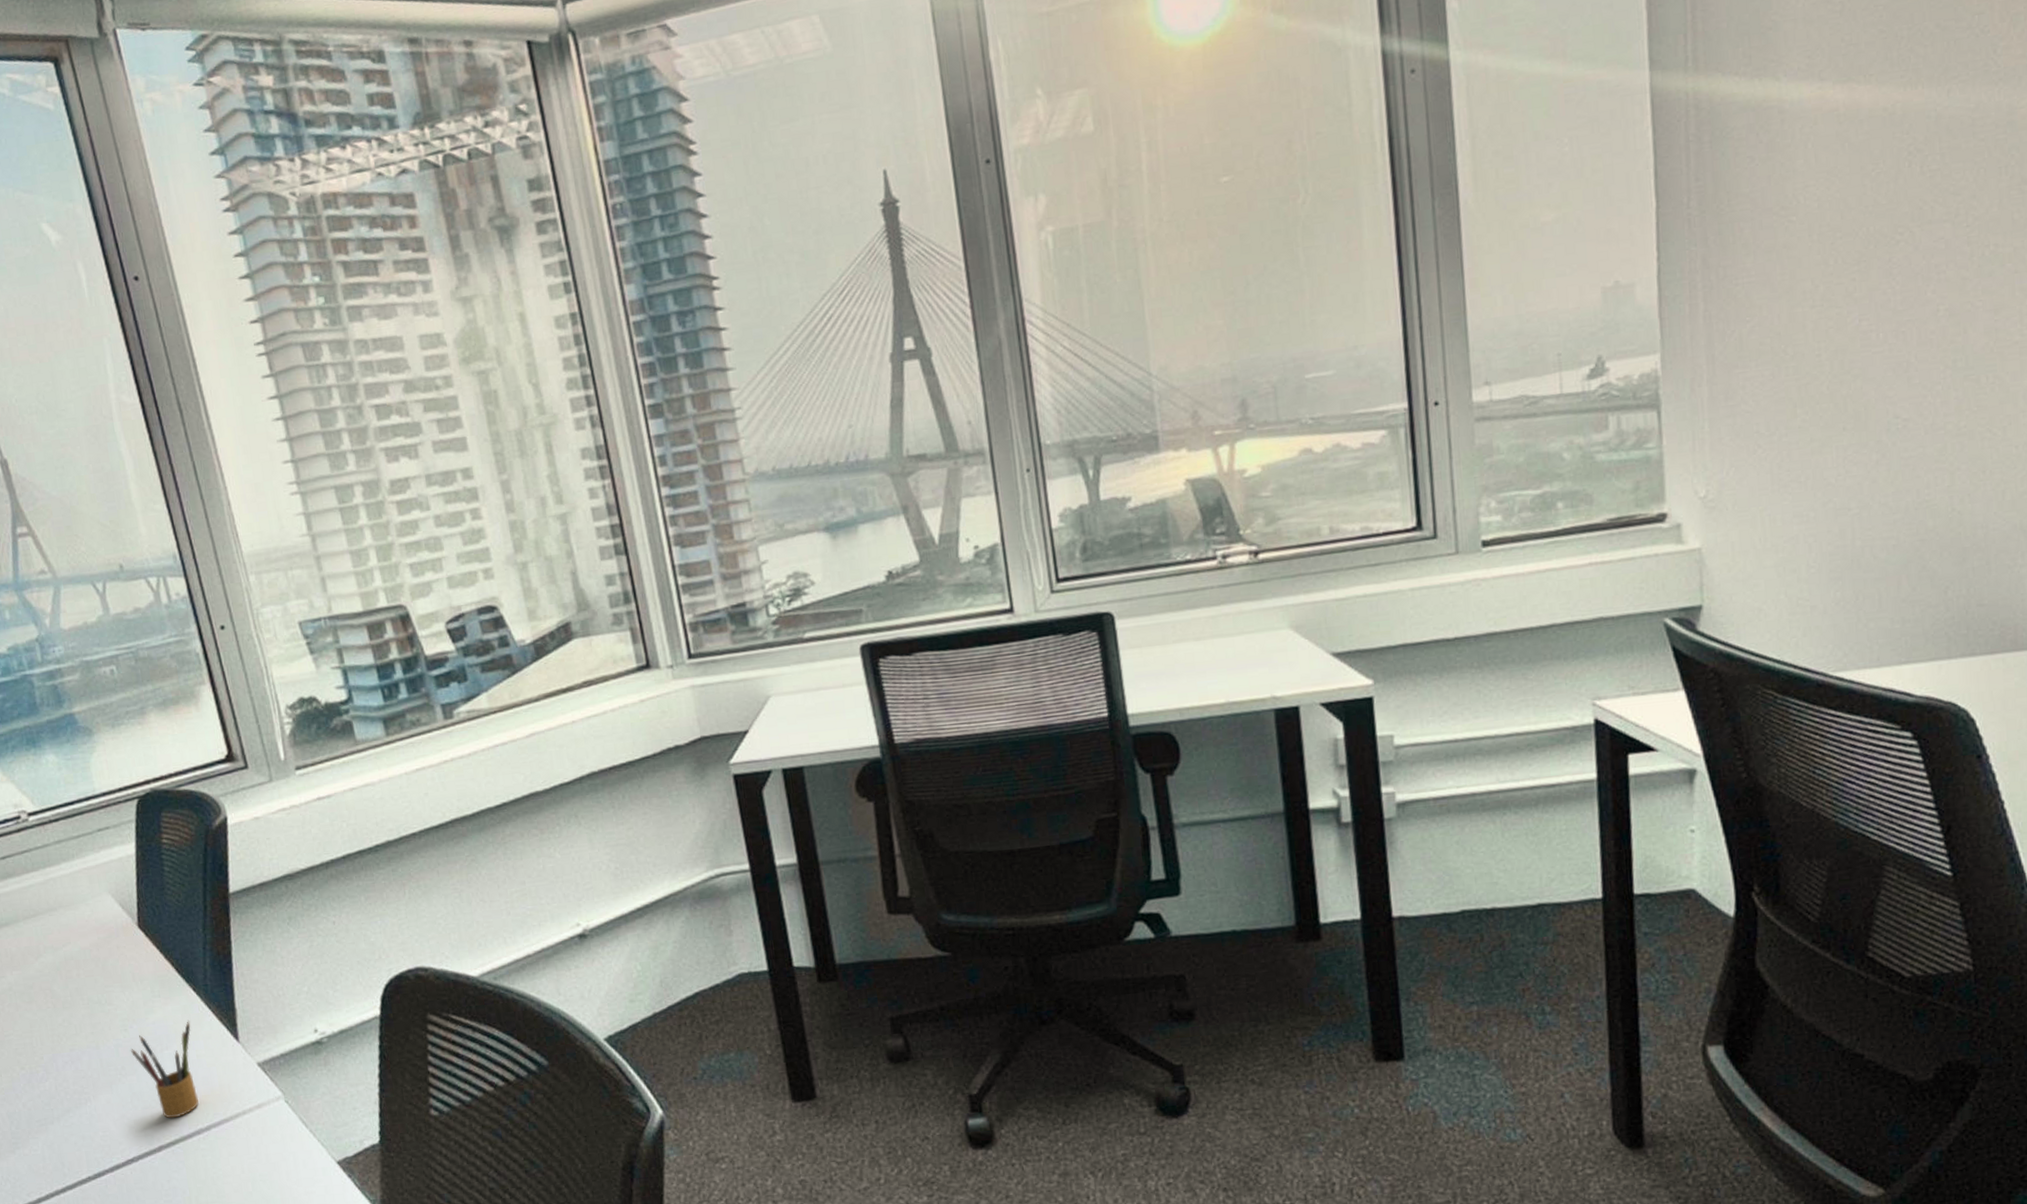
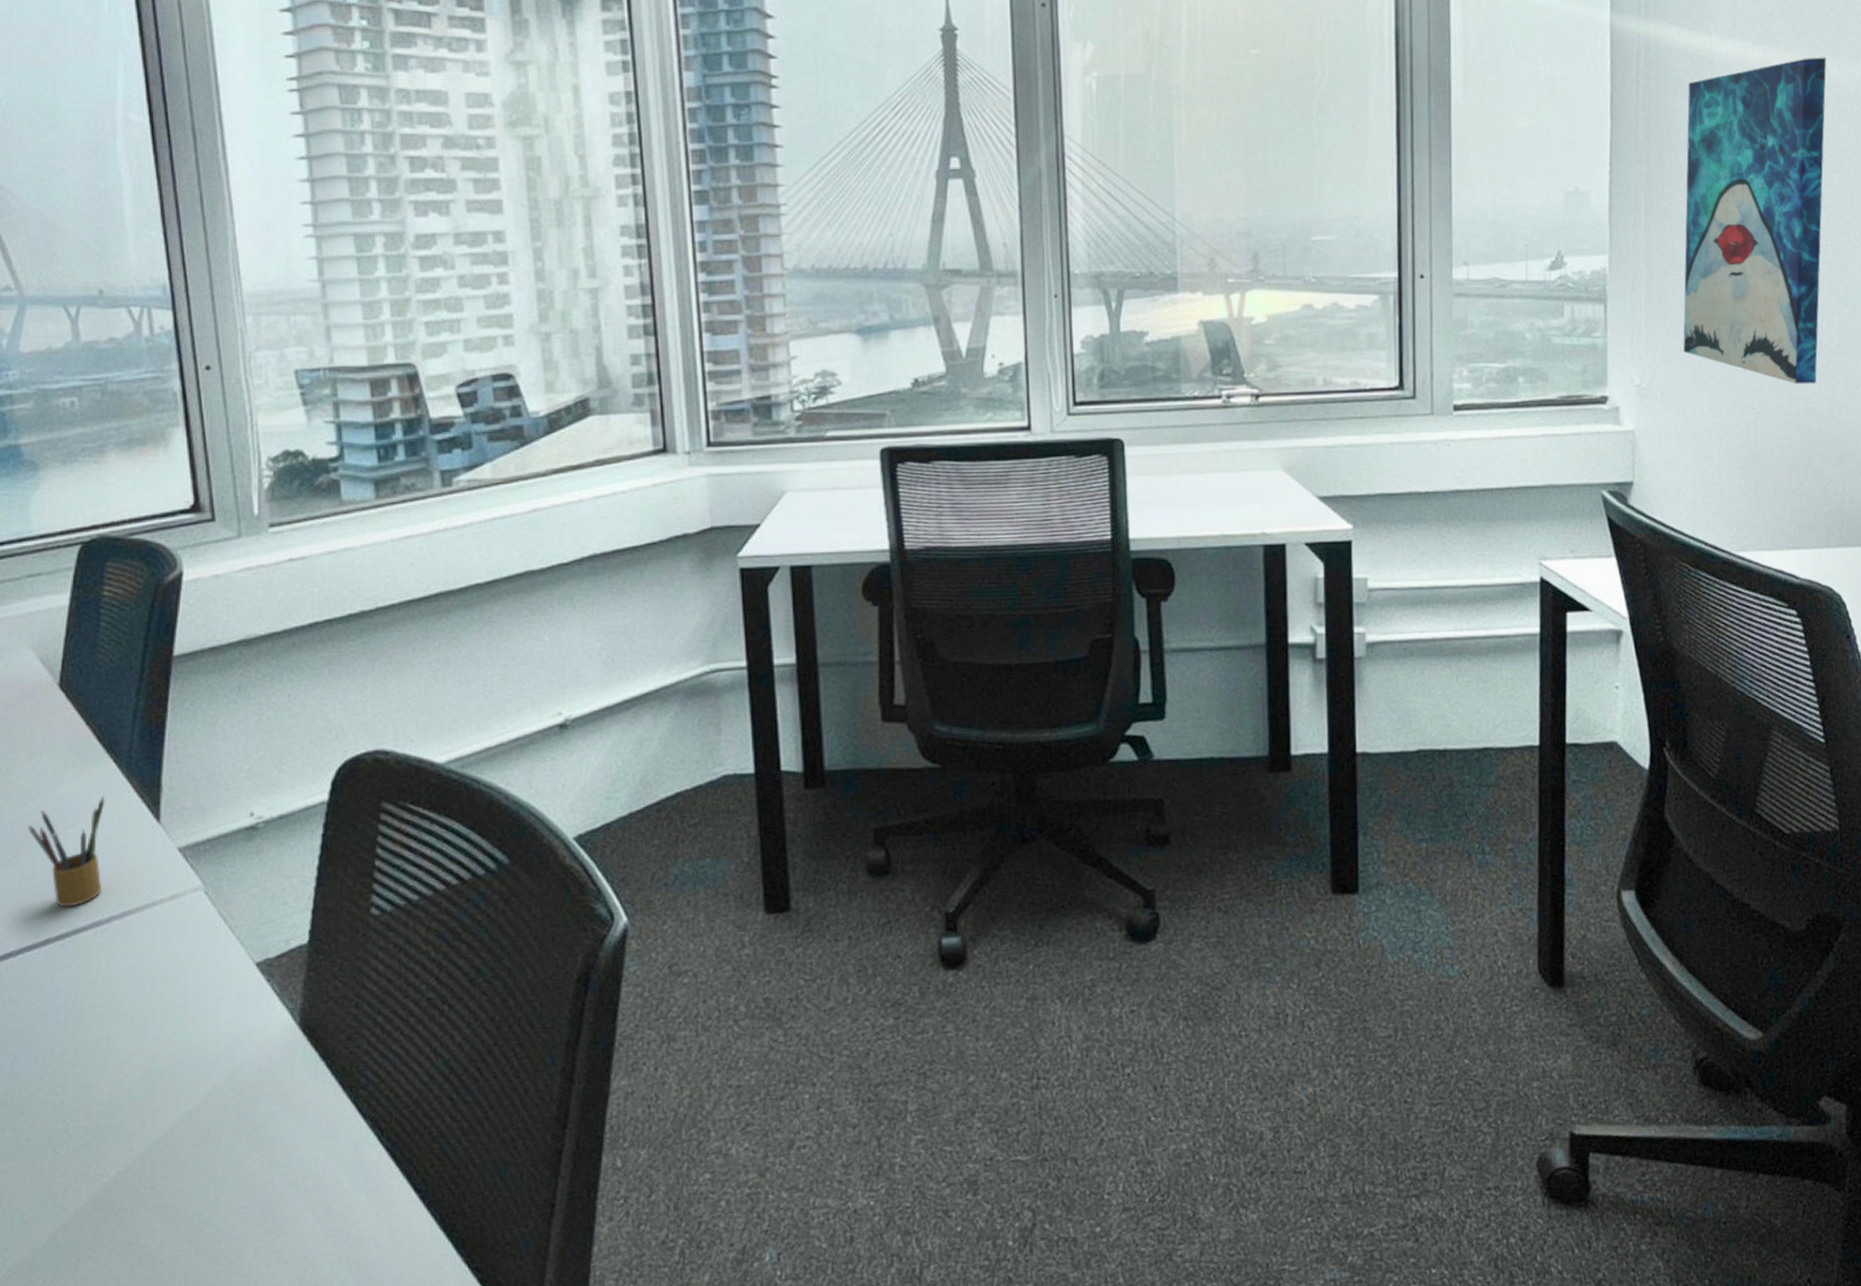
wall art: none [1752,85,1933,476] -> present [1683,57,1827,384]

